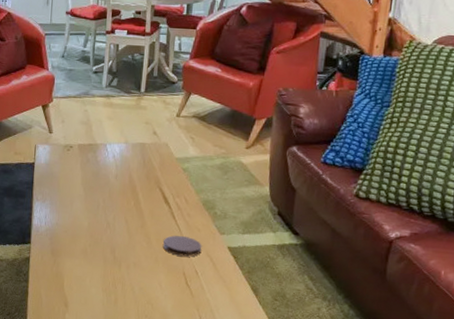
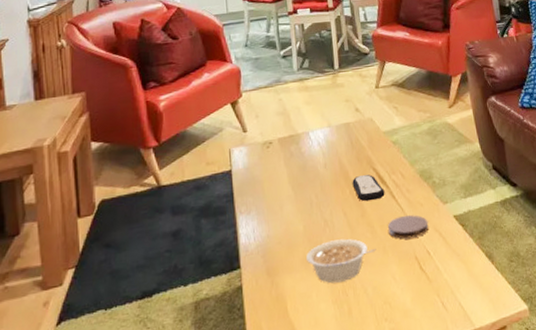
legume: none [86,240,149,277] -> present [306,239,377,283]
remote control: none [138,192,167,217] -> present [352,174,385,202]

